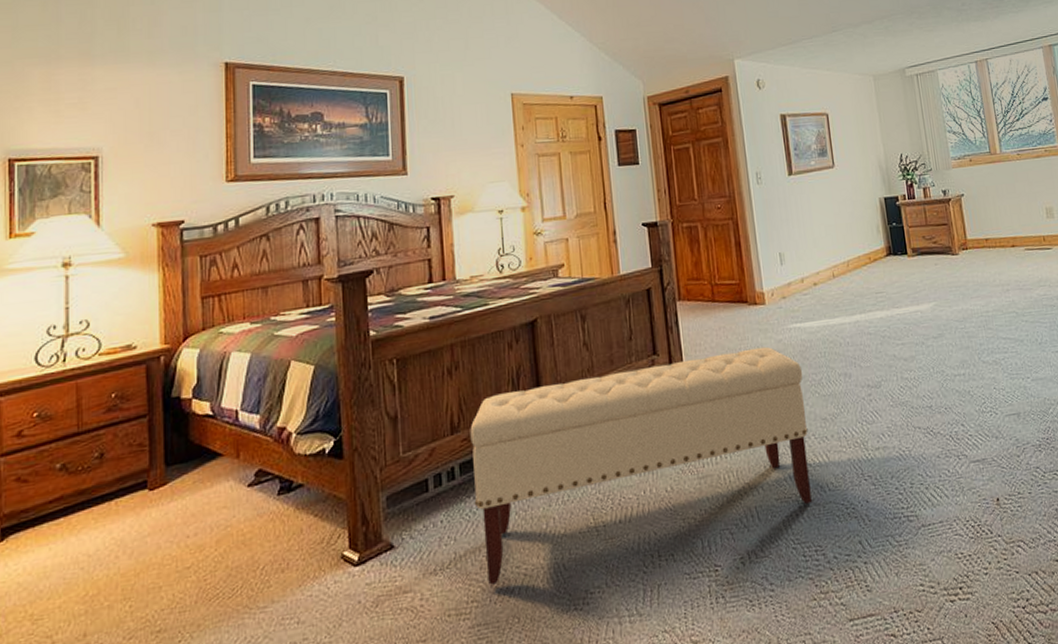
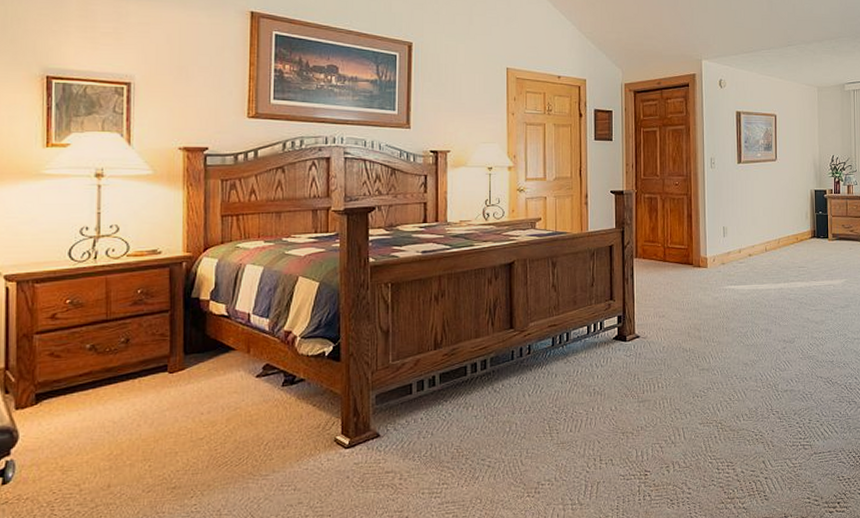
bench: present [470,346,812,585] -> none [450,302,732,472]

